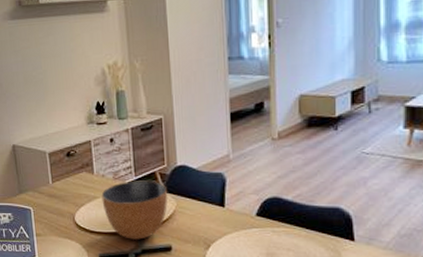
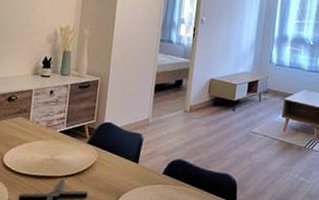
bowl: present [101,180,168,240] -> none [31,130,93,185]

